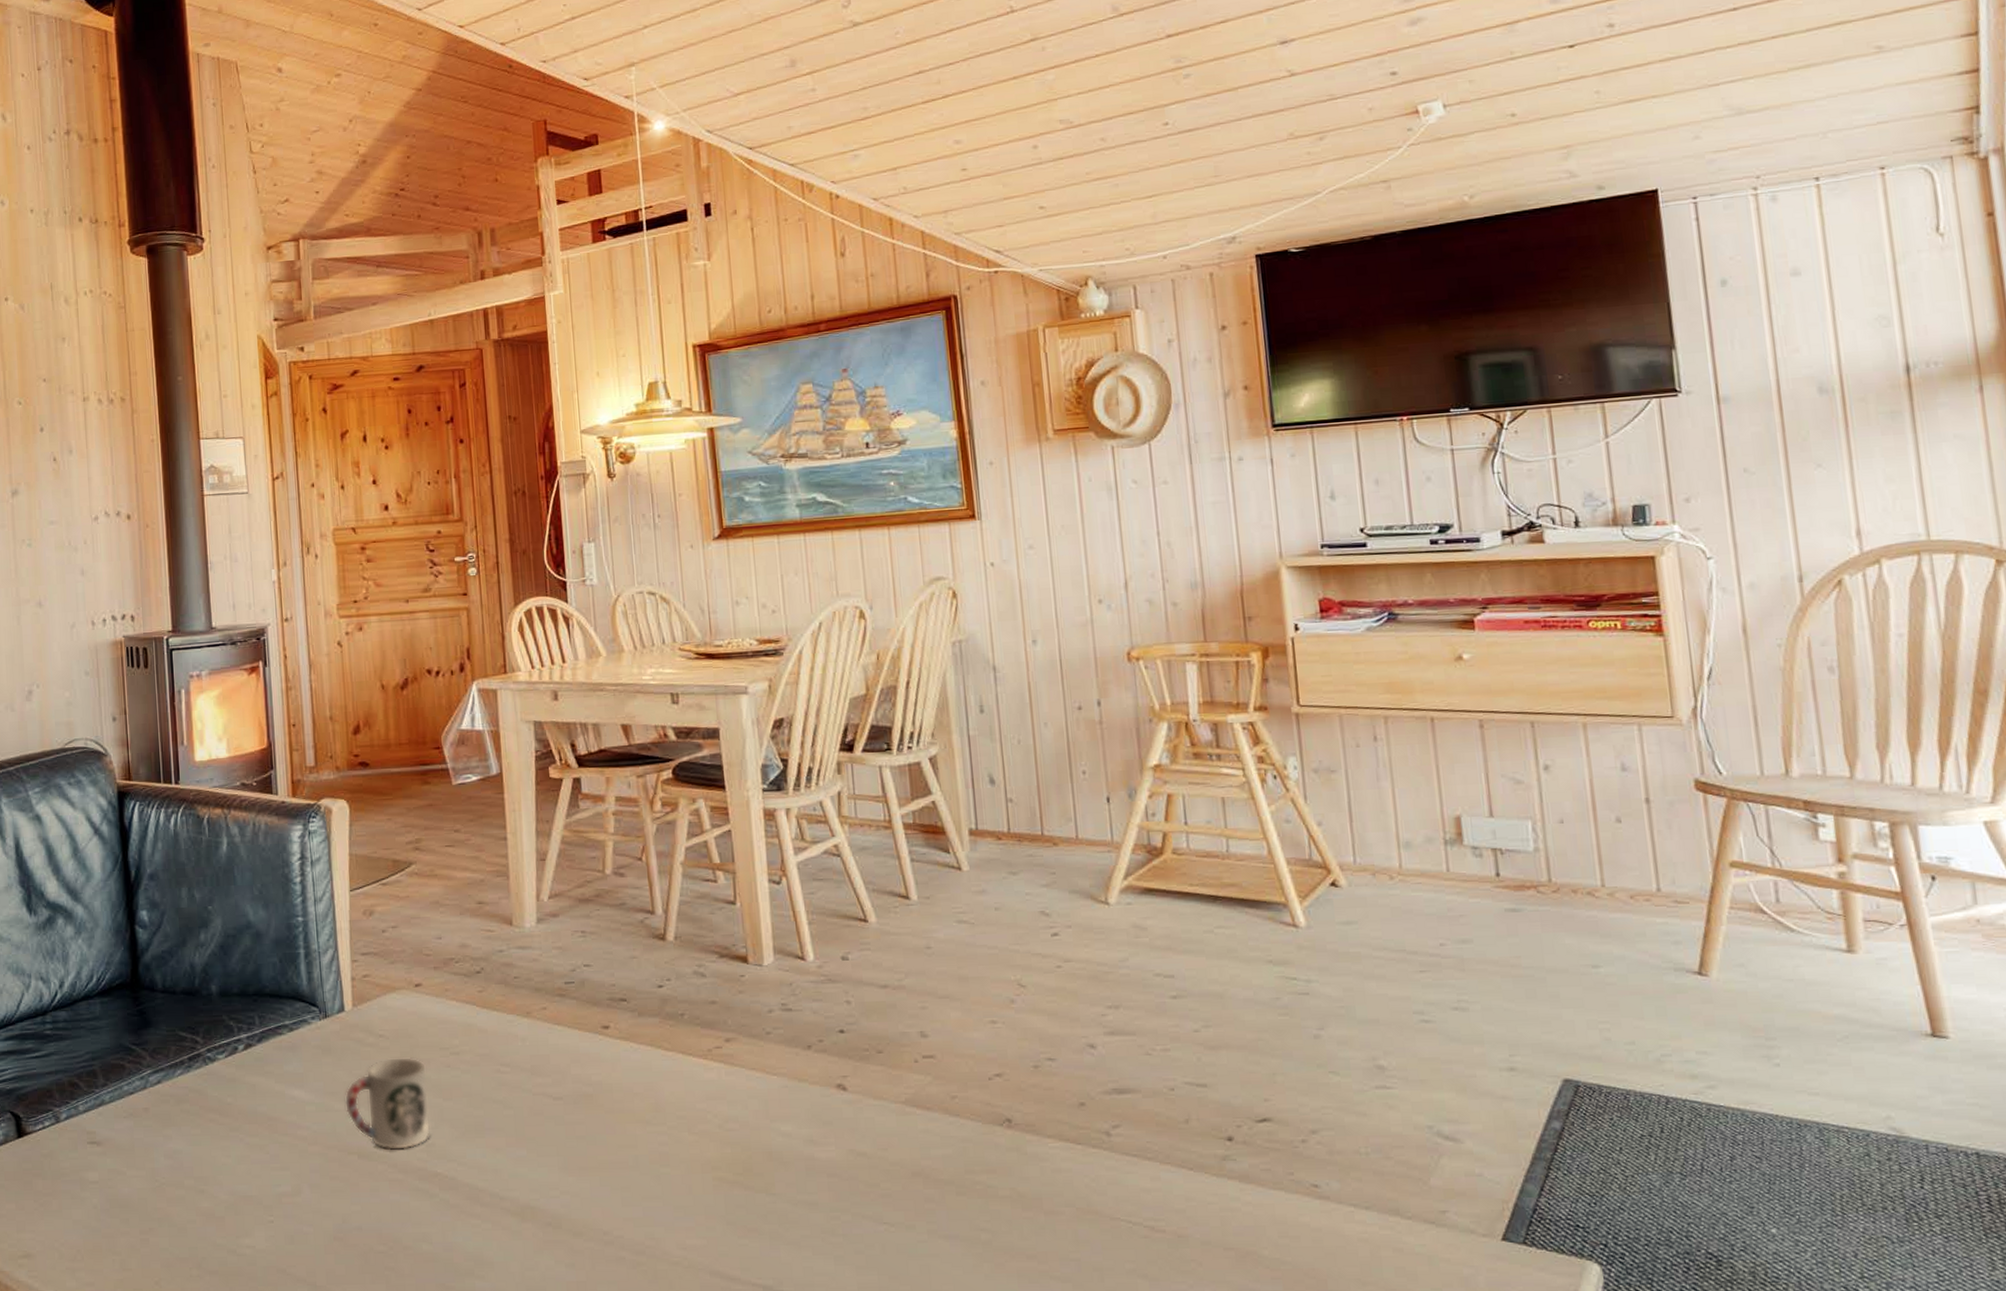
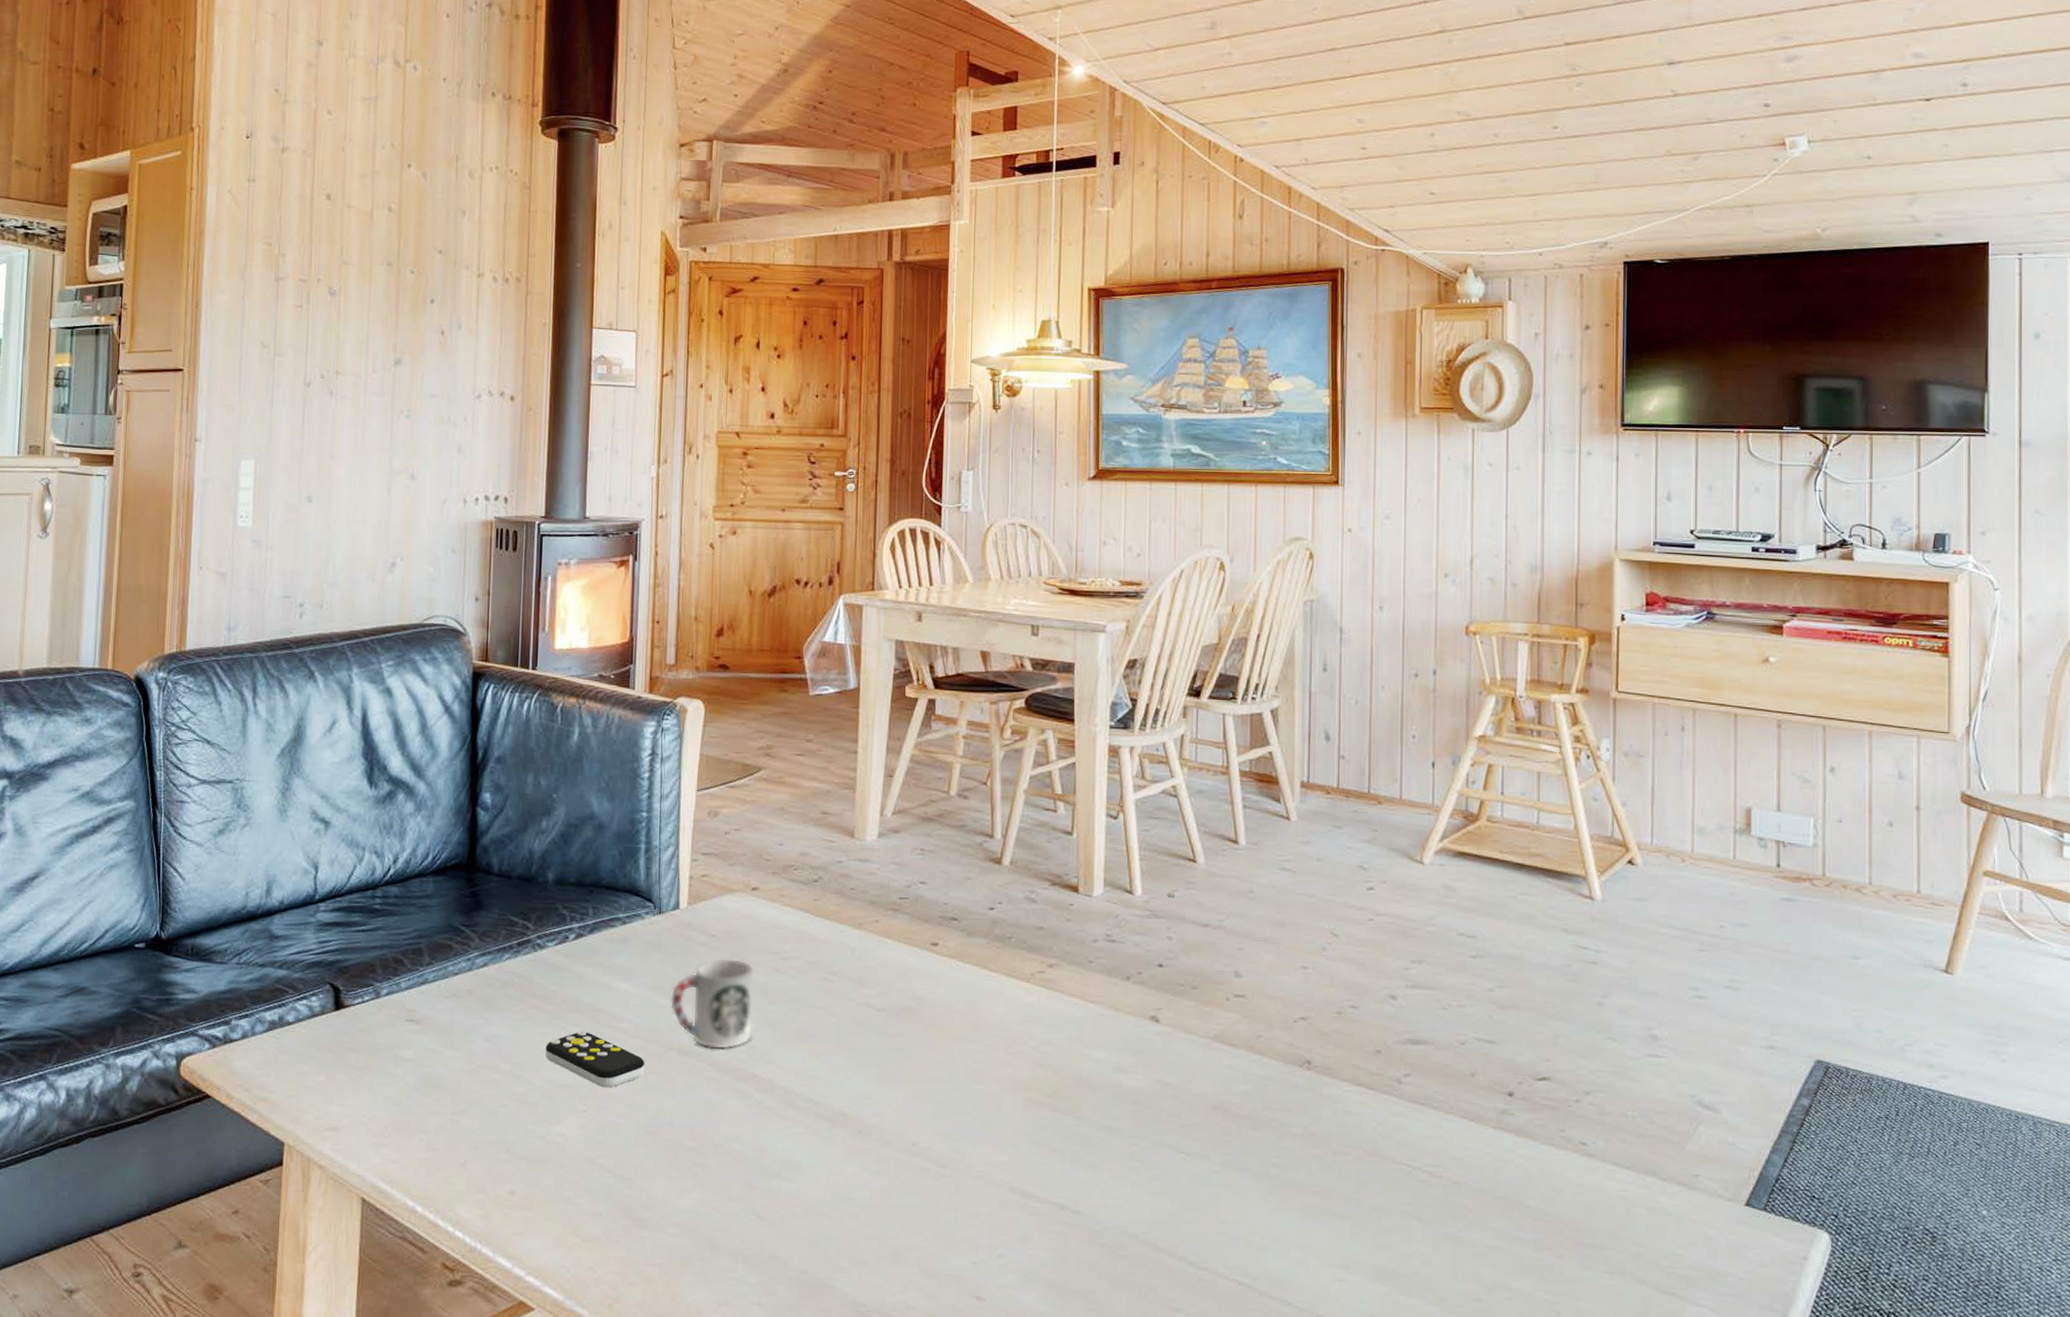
remote control: none [226,1140,327,1197] -> present [545,1030,645,1088]

